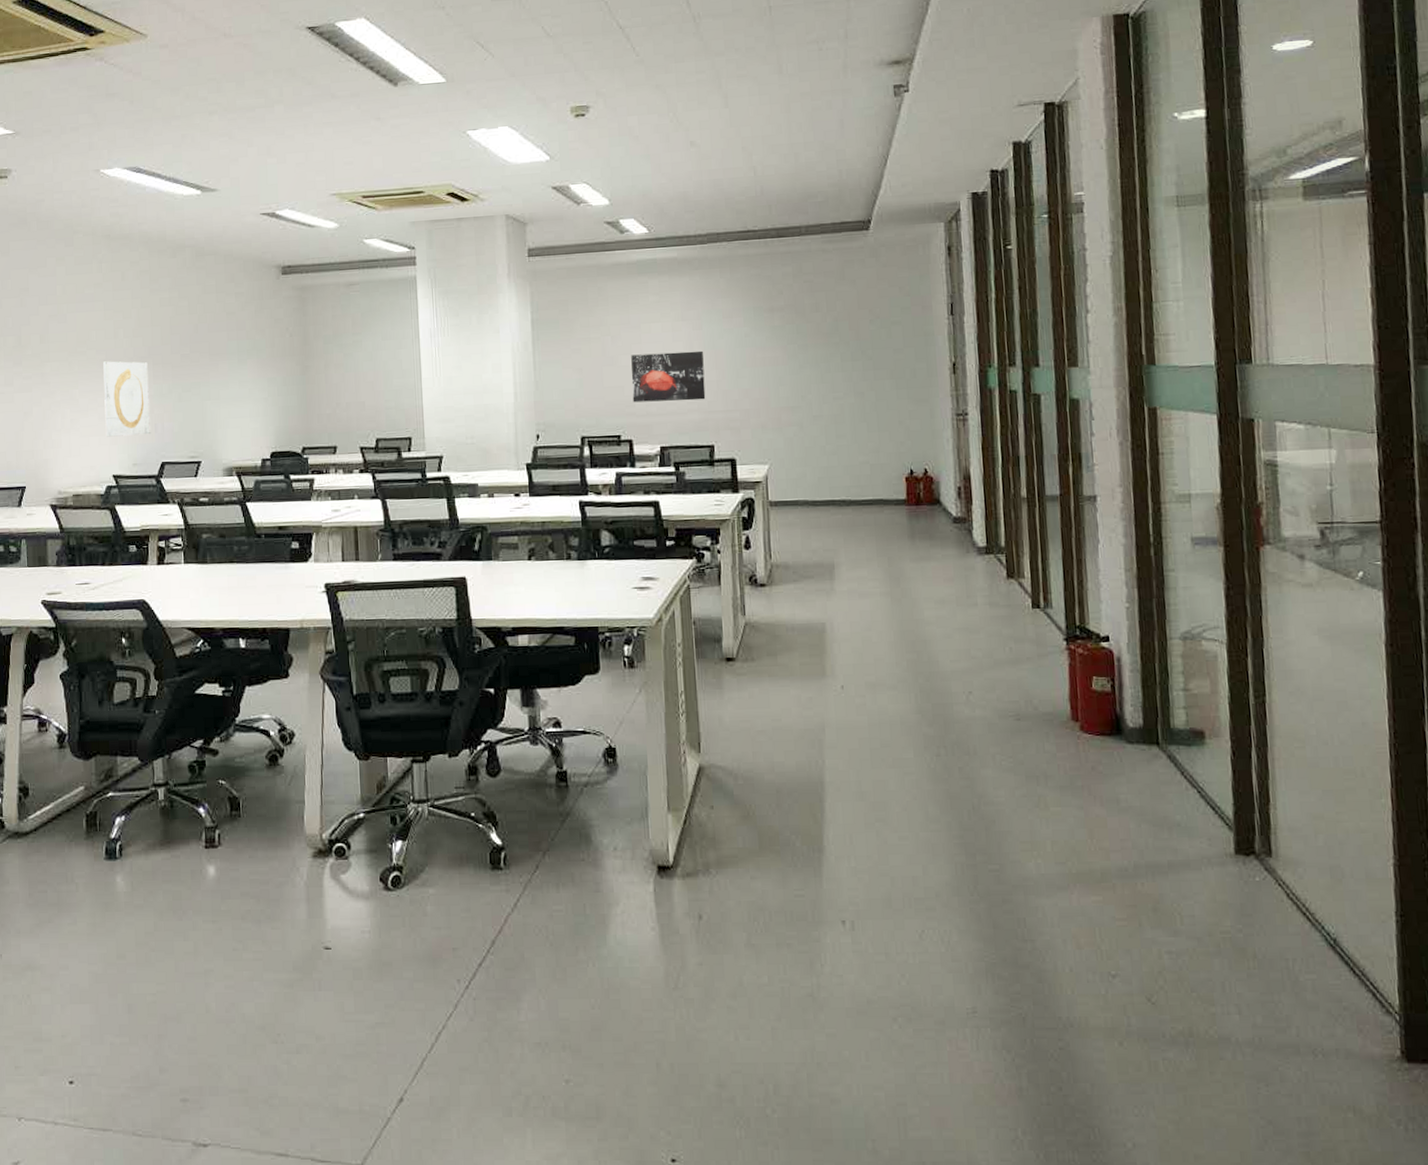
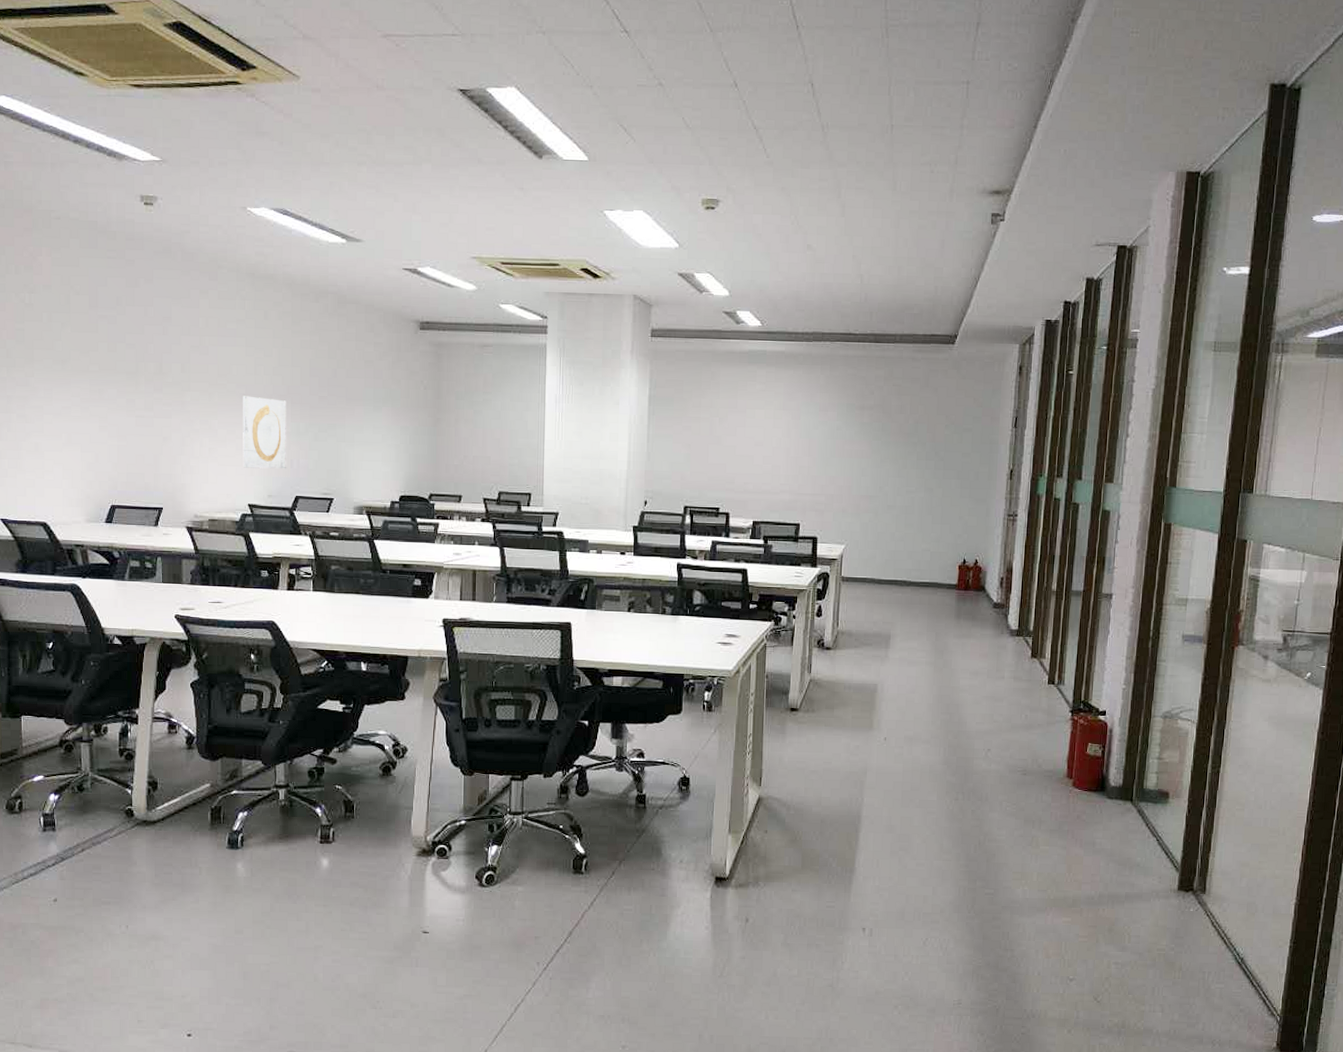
wall art: present [631,350,706,403] -> none [733,436,800,483]

